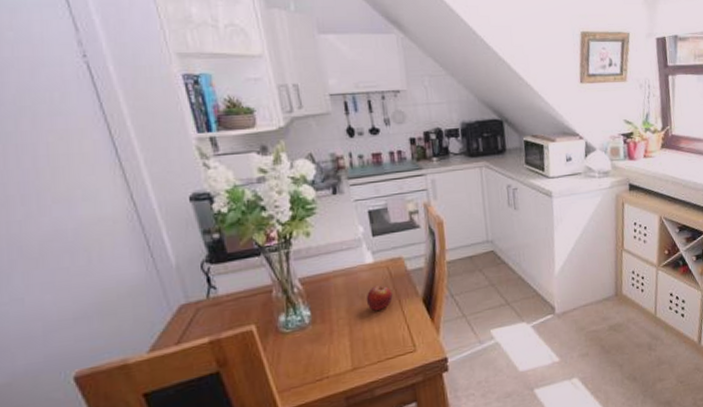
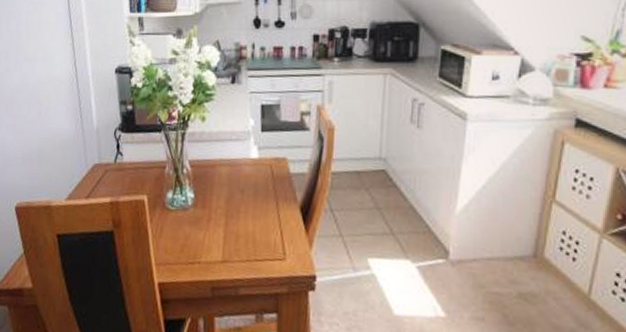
fruit: present [366,285,393,311] -> none [245,182,271,208]

